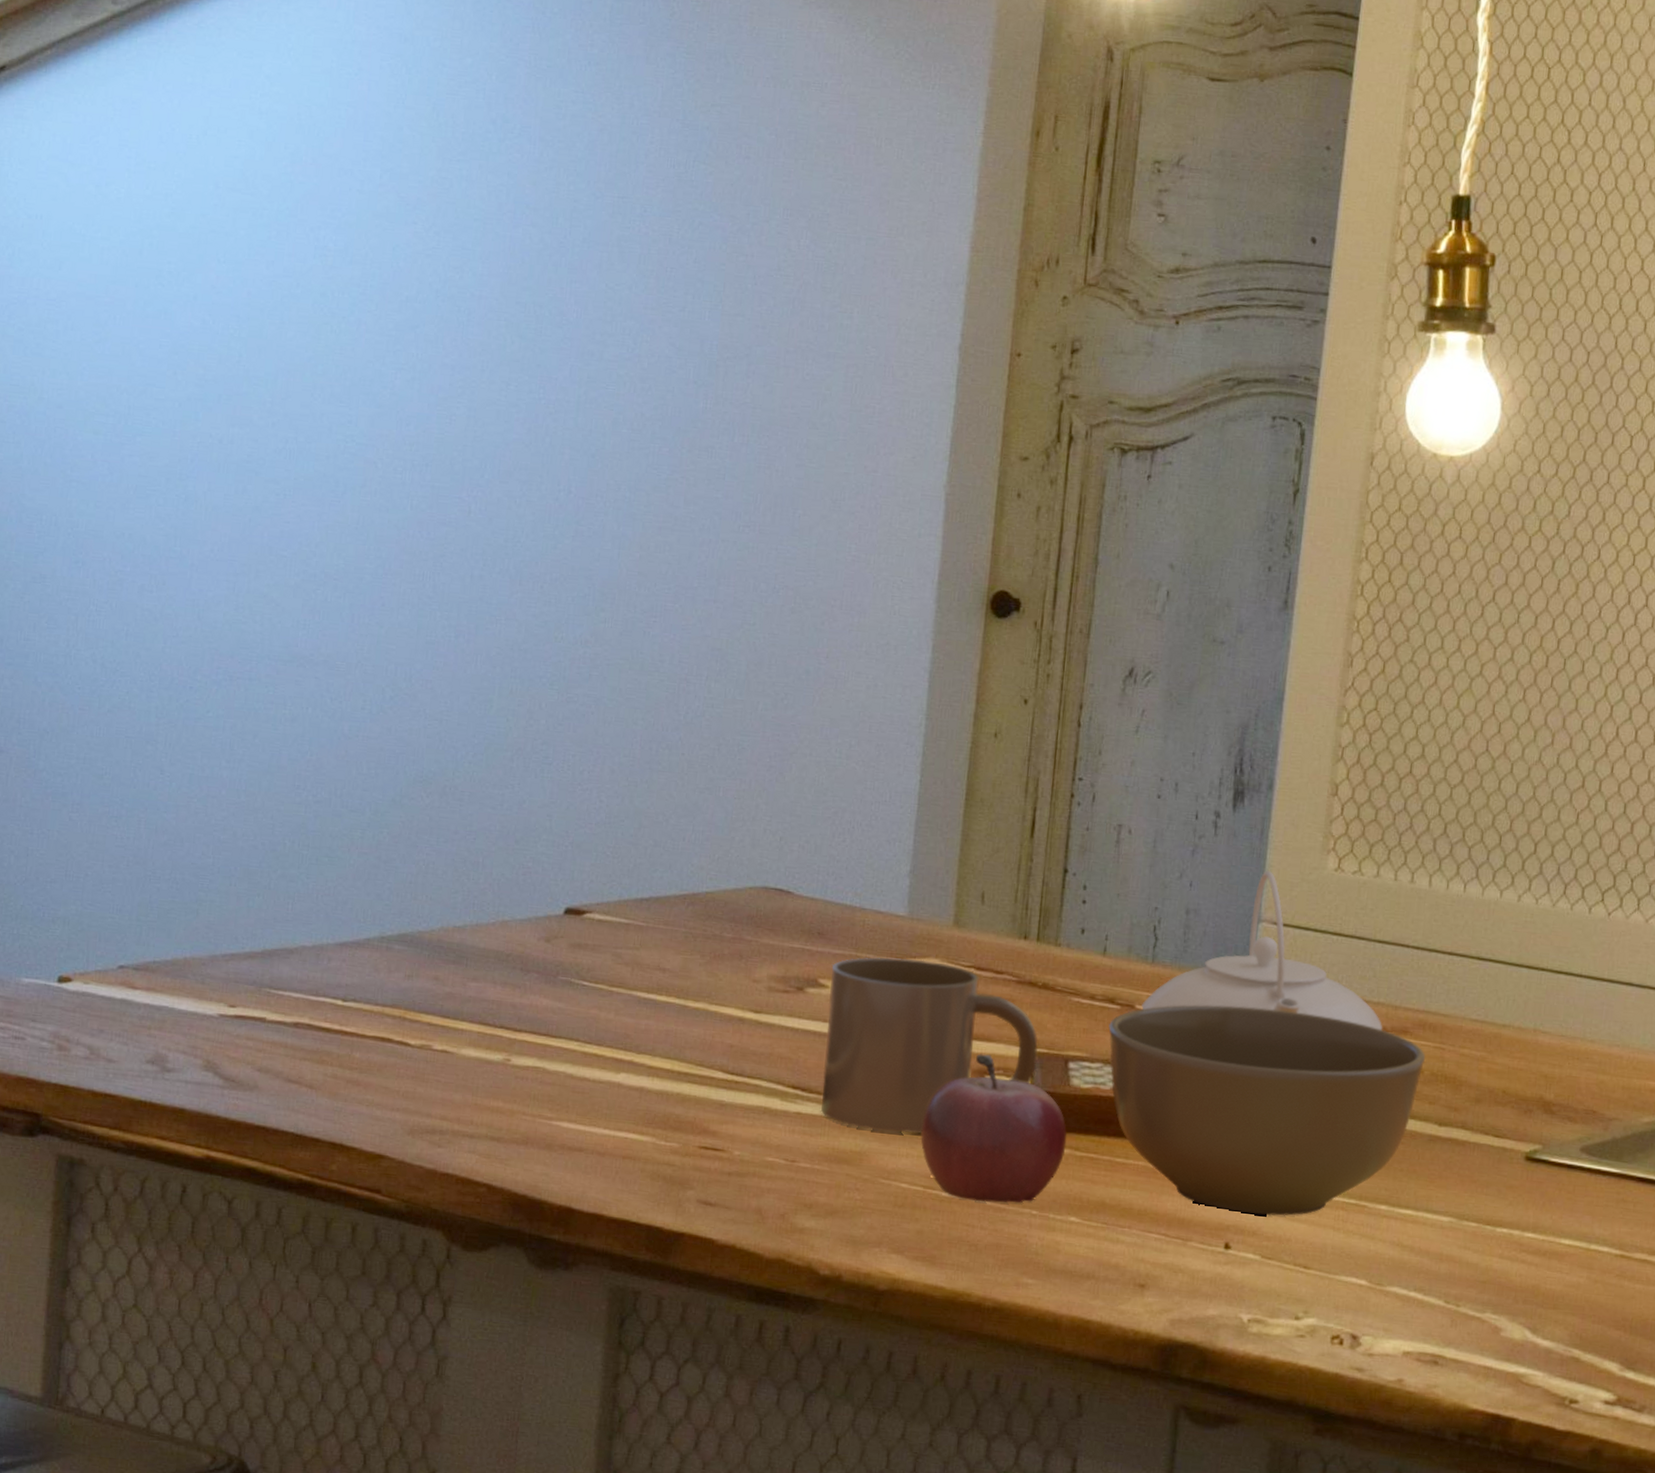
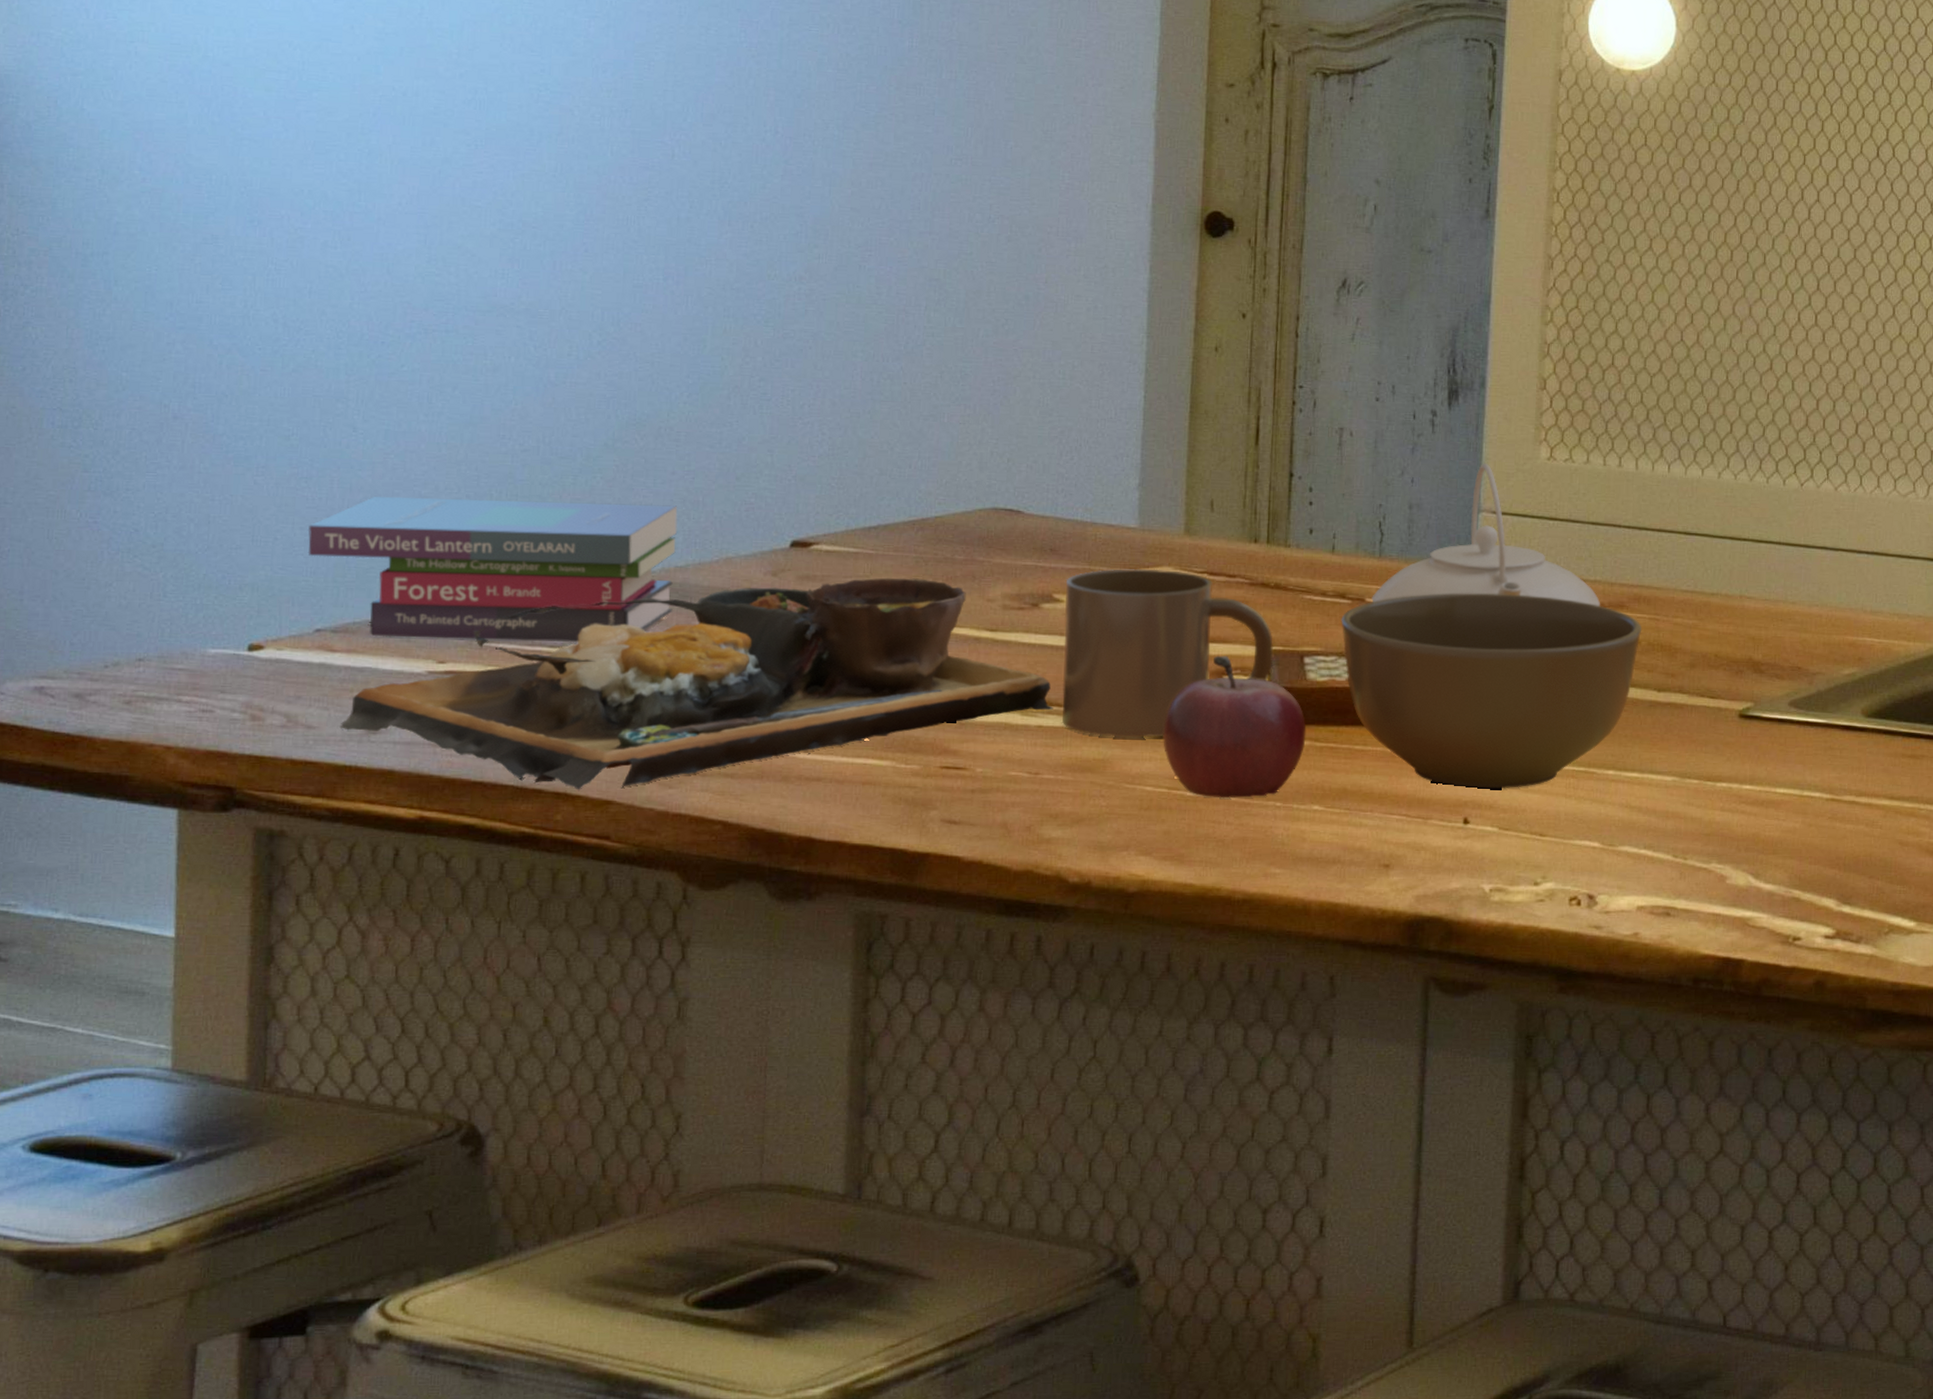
books: none [115,838,459,996] -> present [307,496,678,643]
platter: none [137,950,813,1144] -> present [339,577,1053,790]

